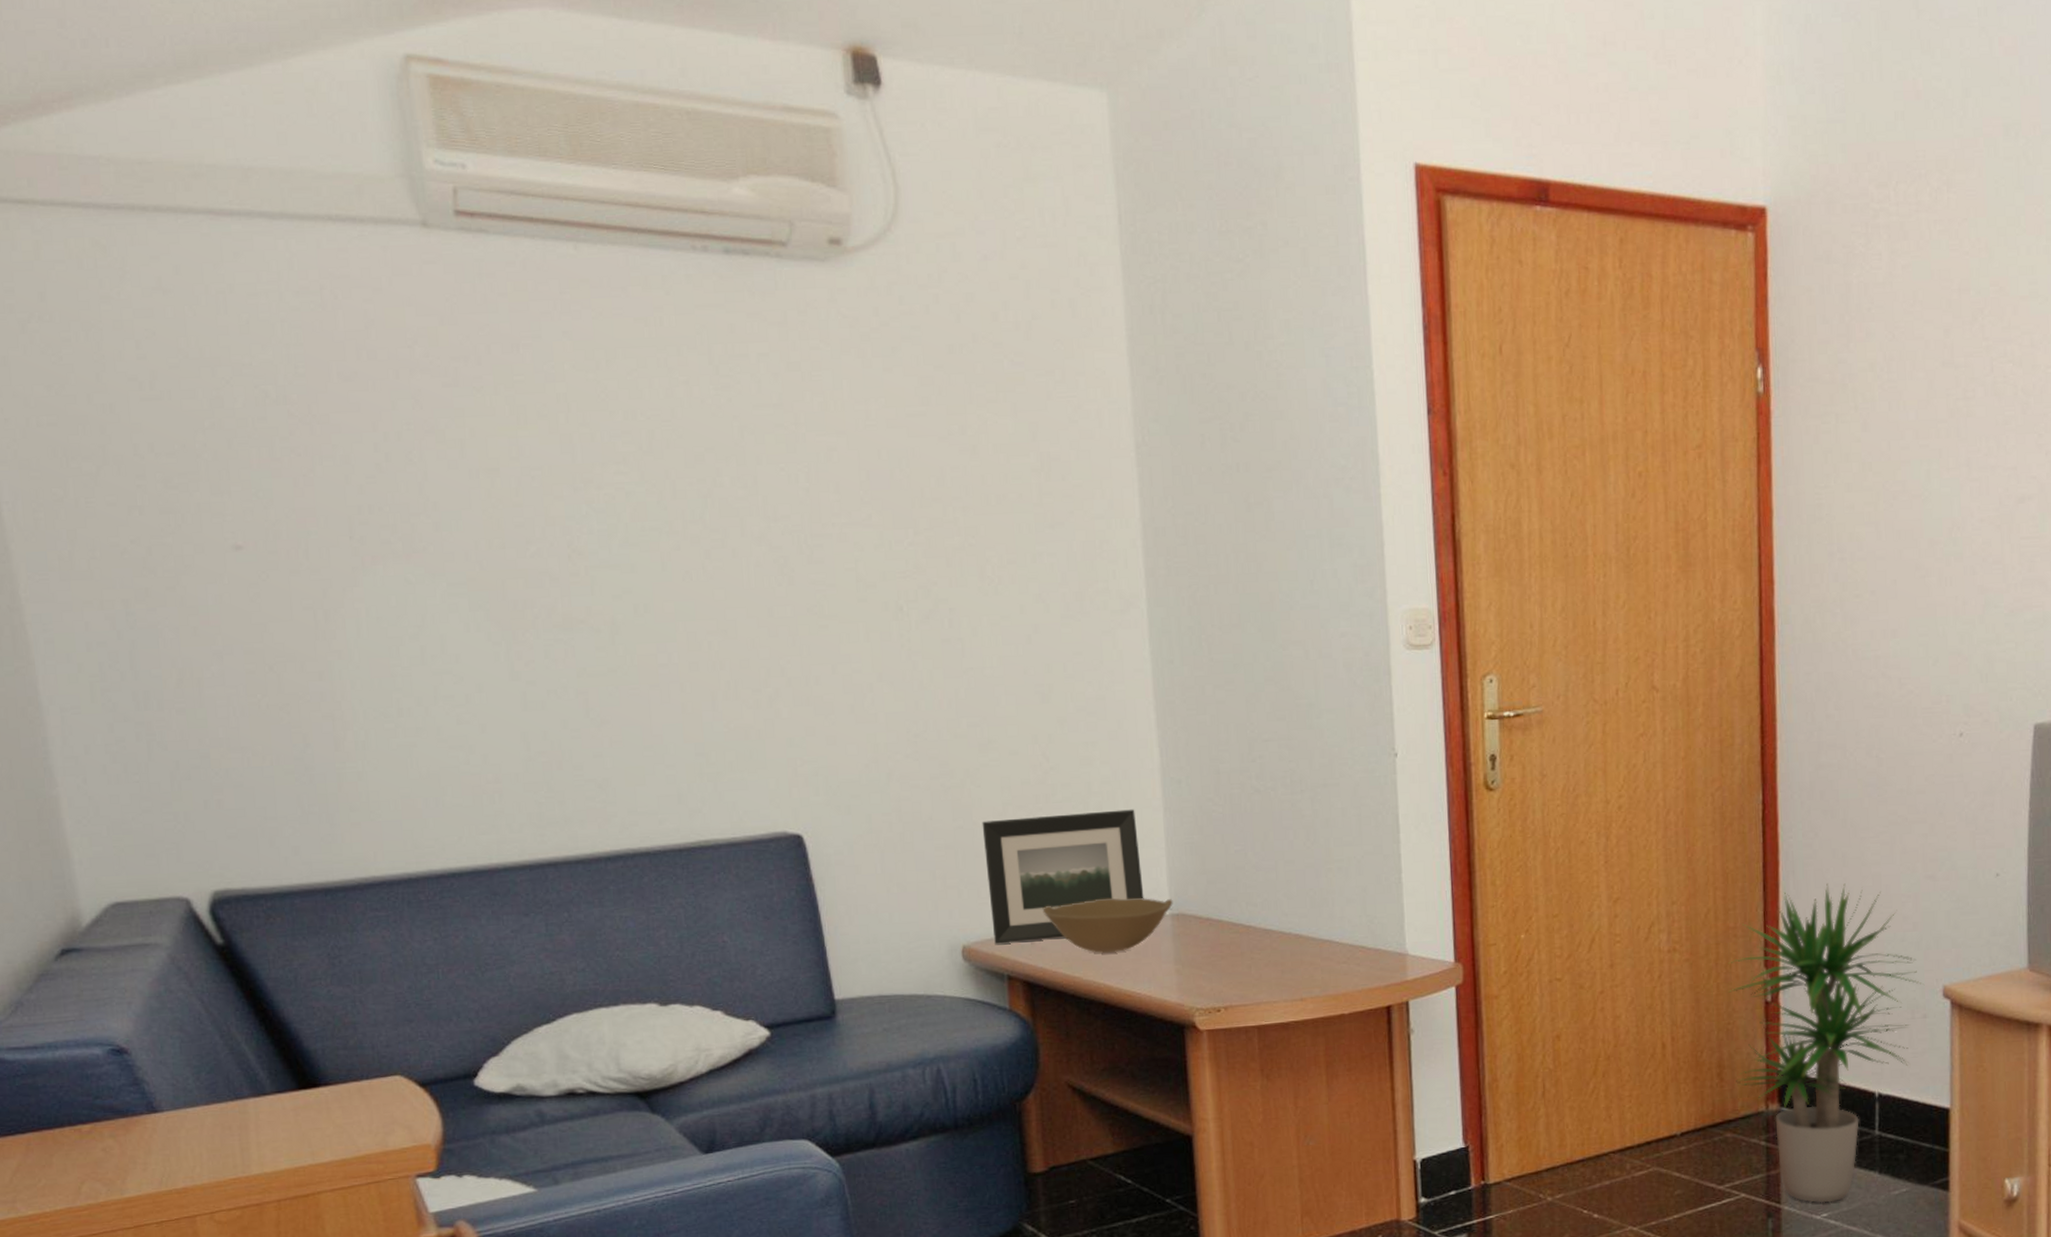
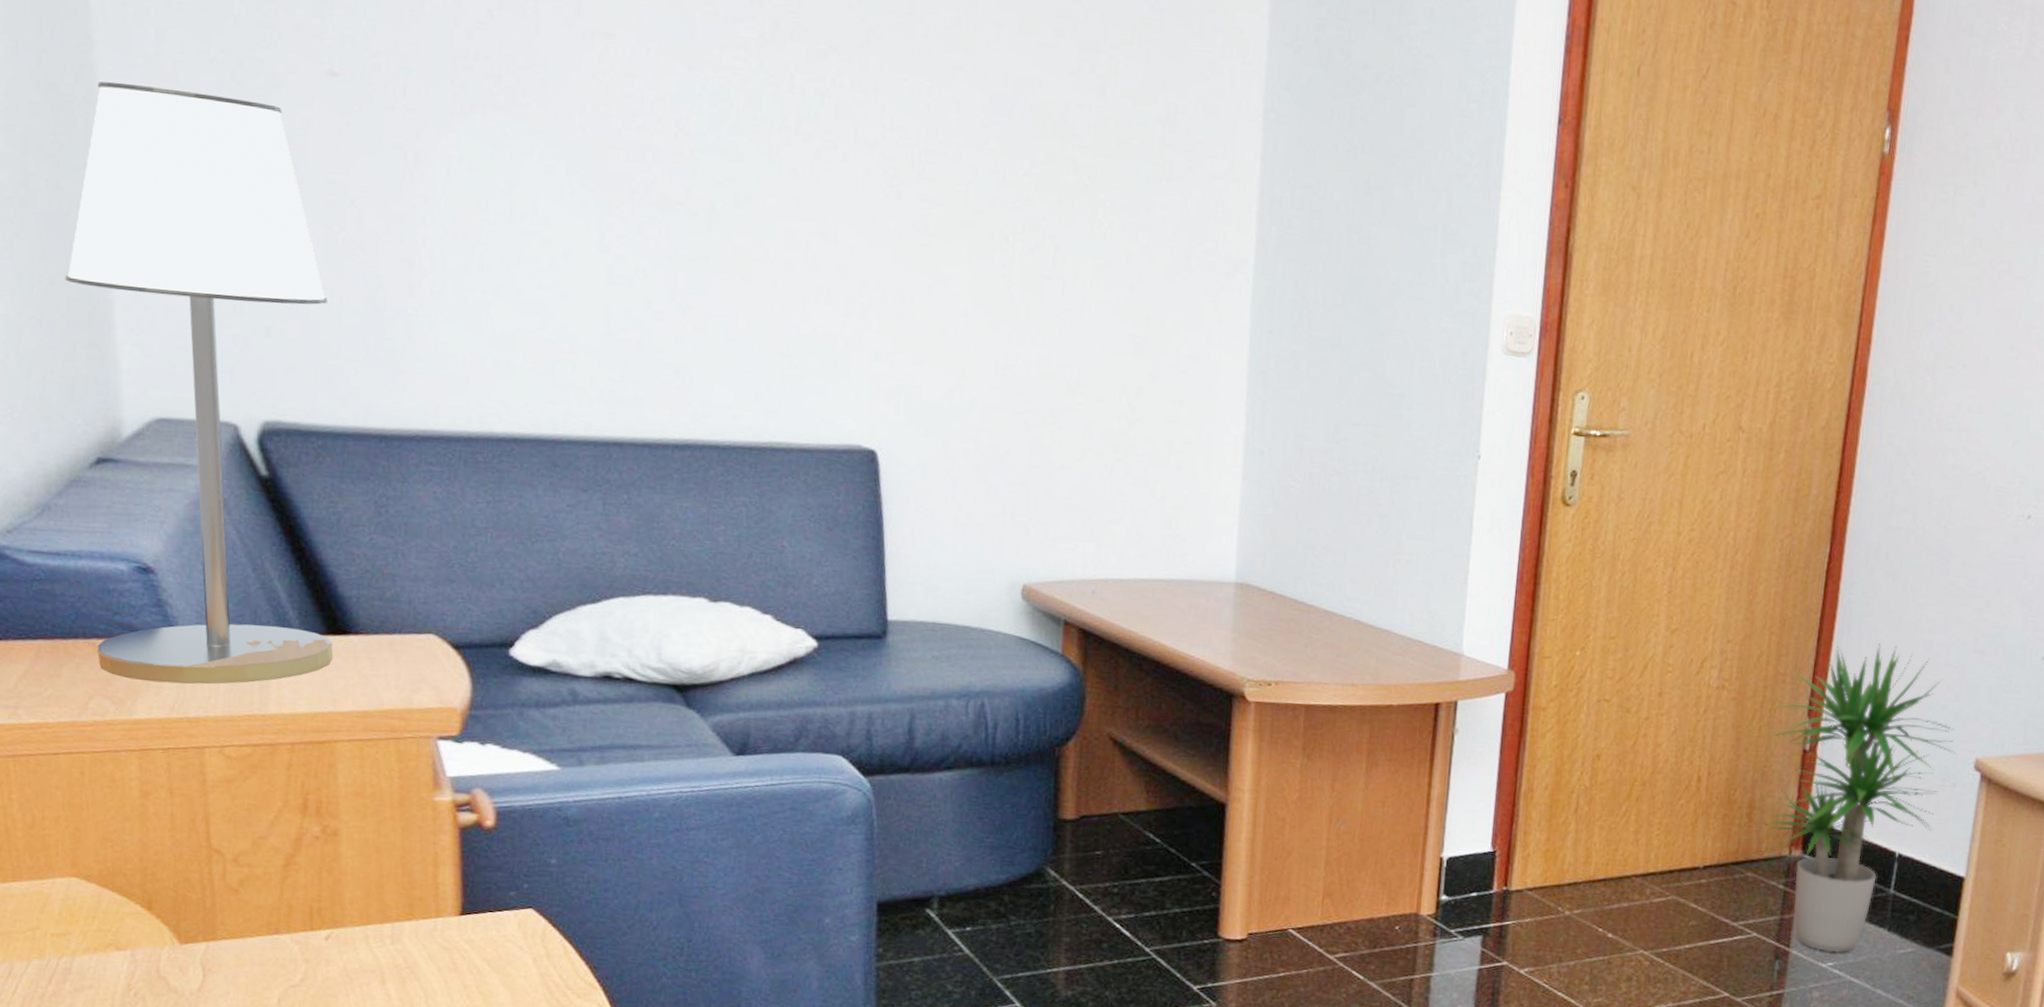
table lamp: none [10,585,307,1160] -> present [65,81,334,685]
picture frame: present [982,809,1144,944] -> none [1055,463,1214,591]
bowl: present [1042,898,1173,953] -> none [1108,557,1239,613]

